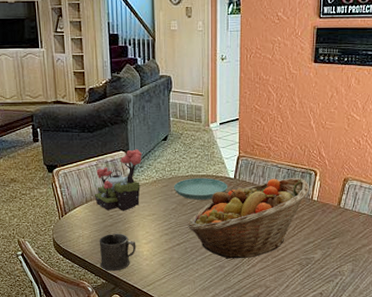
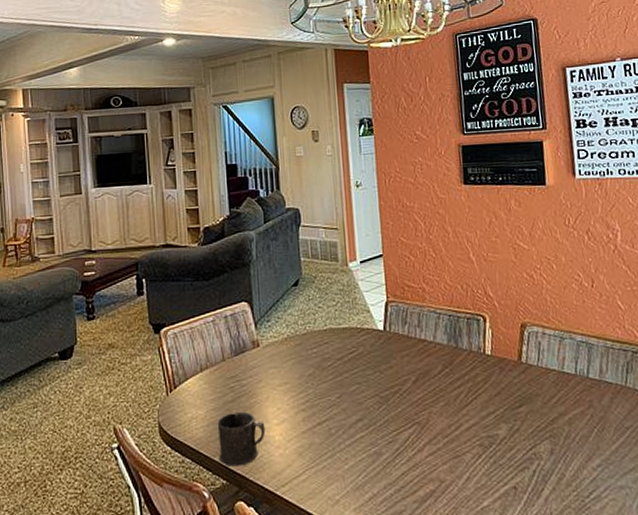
plant: present [94,149,142,211] -> none [210,298,269,381]
saucer: present [174,178,227,200] -> none [310,331,376,362]
fruit basket: present [187,178,309,259] -> none [329,326,479,442]

